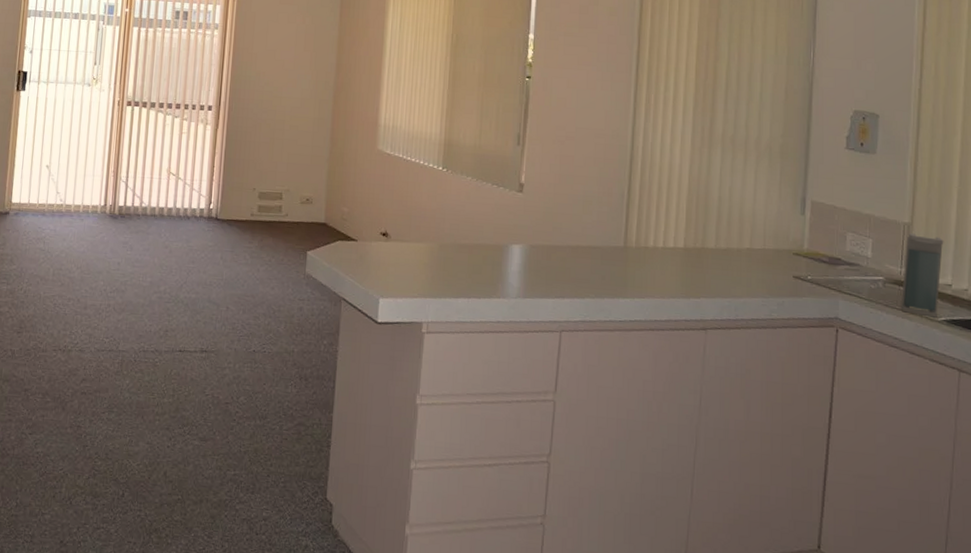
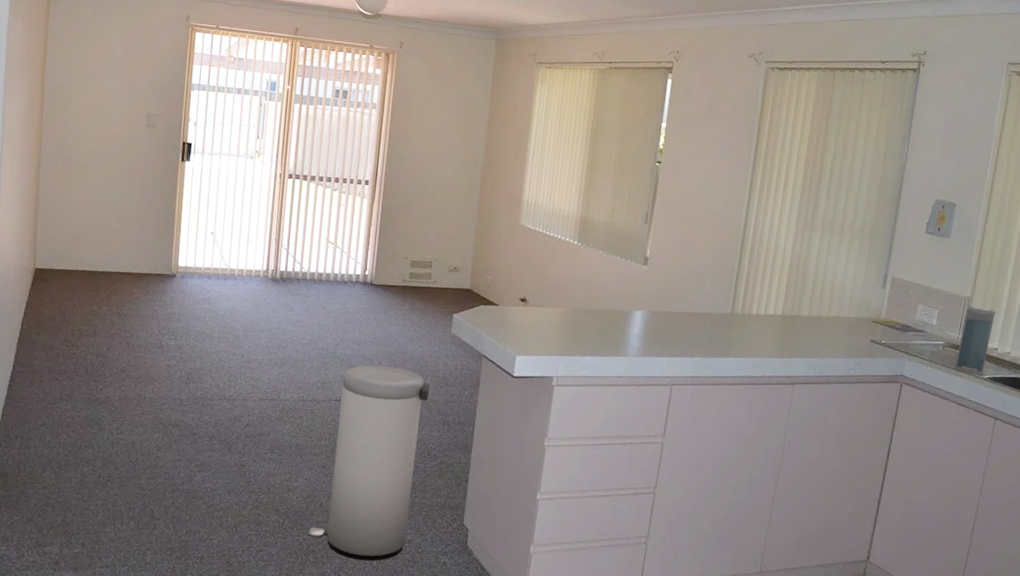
pedal bin: none [151,310,284,542] -> present [308,365,430,561]

